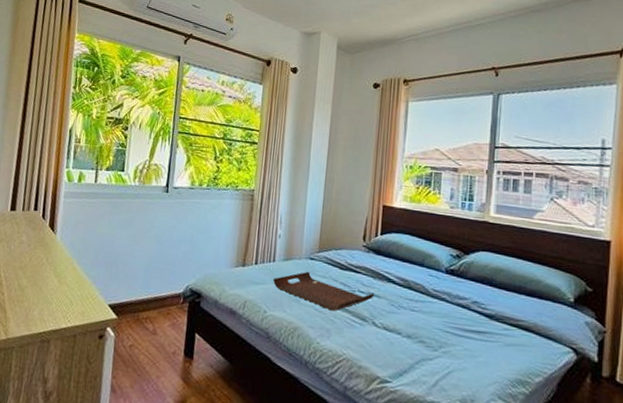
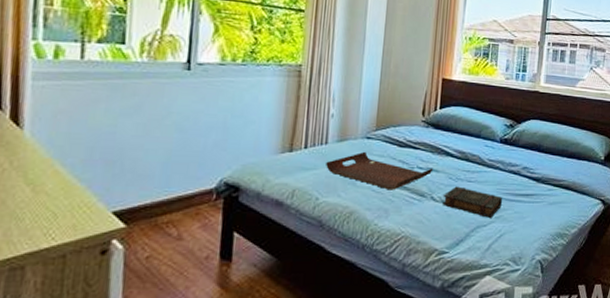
book: none [384,314,451,352] -> present [442,186,503,218]

